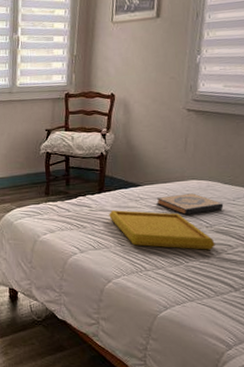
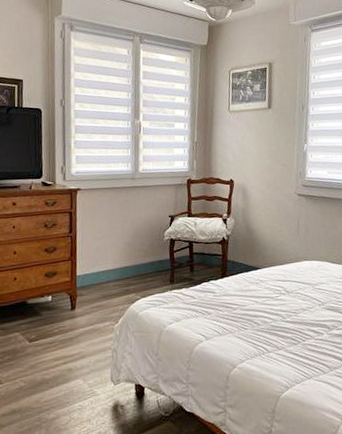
serving tray: present [109,210,215,250] -> none [232,293,327,329]
hardback book: present [156,193,224,215] -> none [274,273,333,295]

